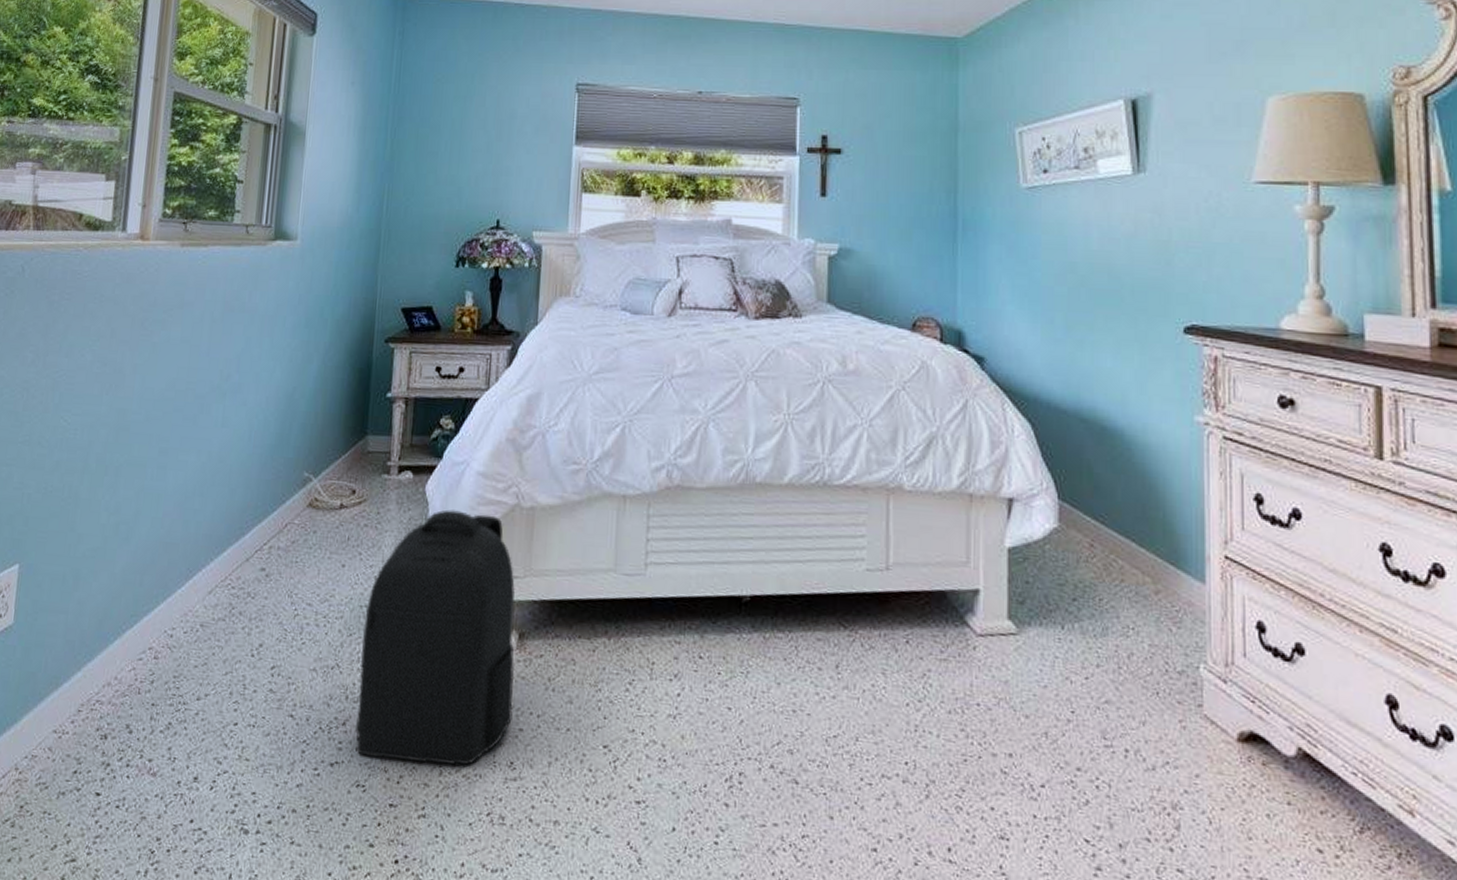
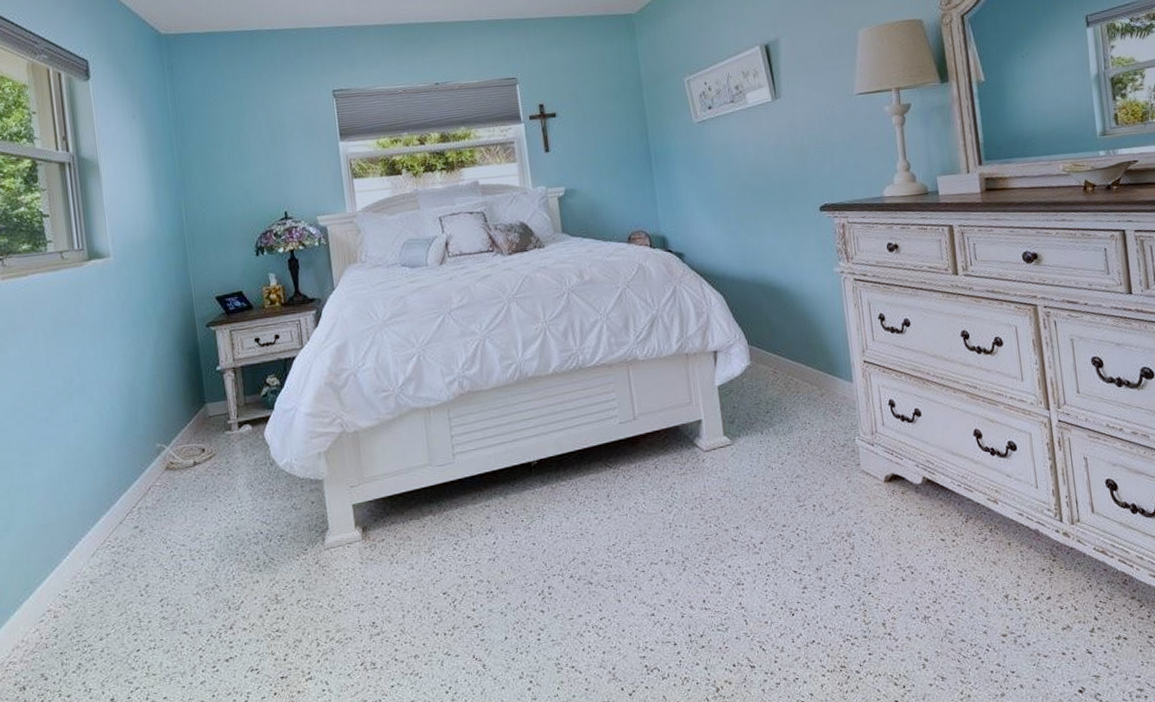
backpack: present [355,509,515,766] -> none [232,444,368,648]

